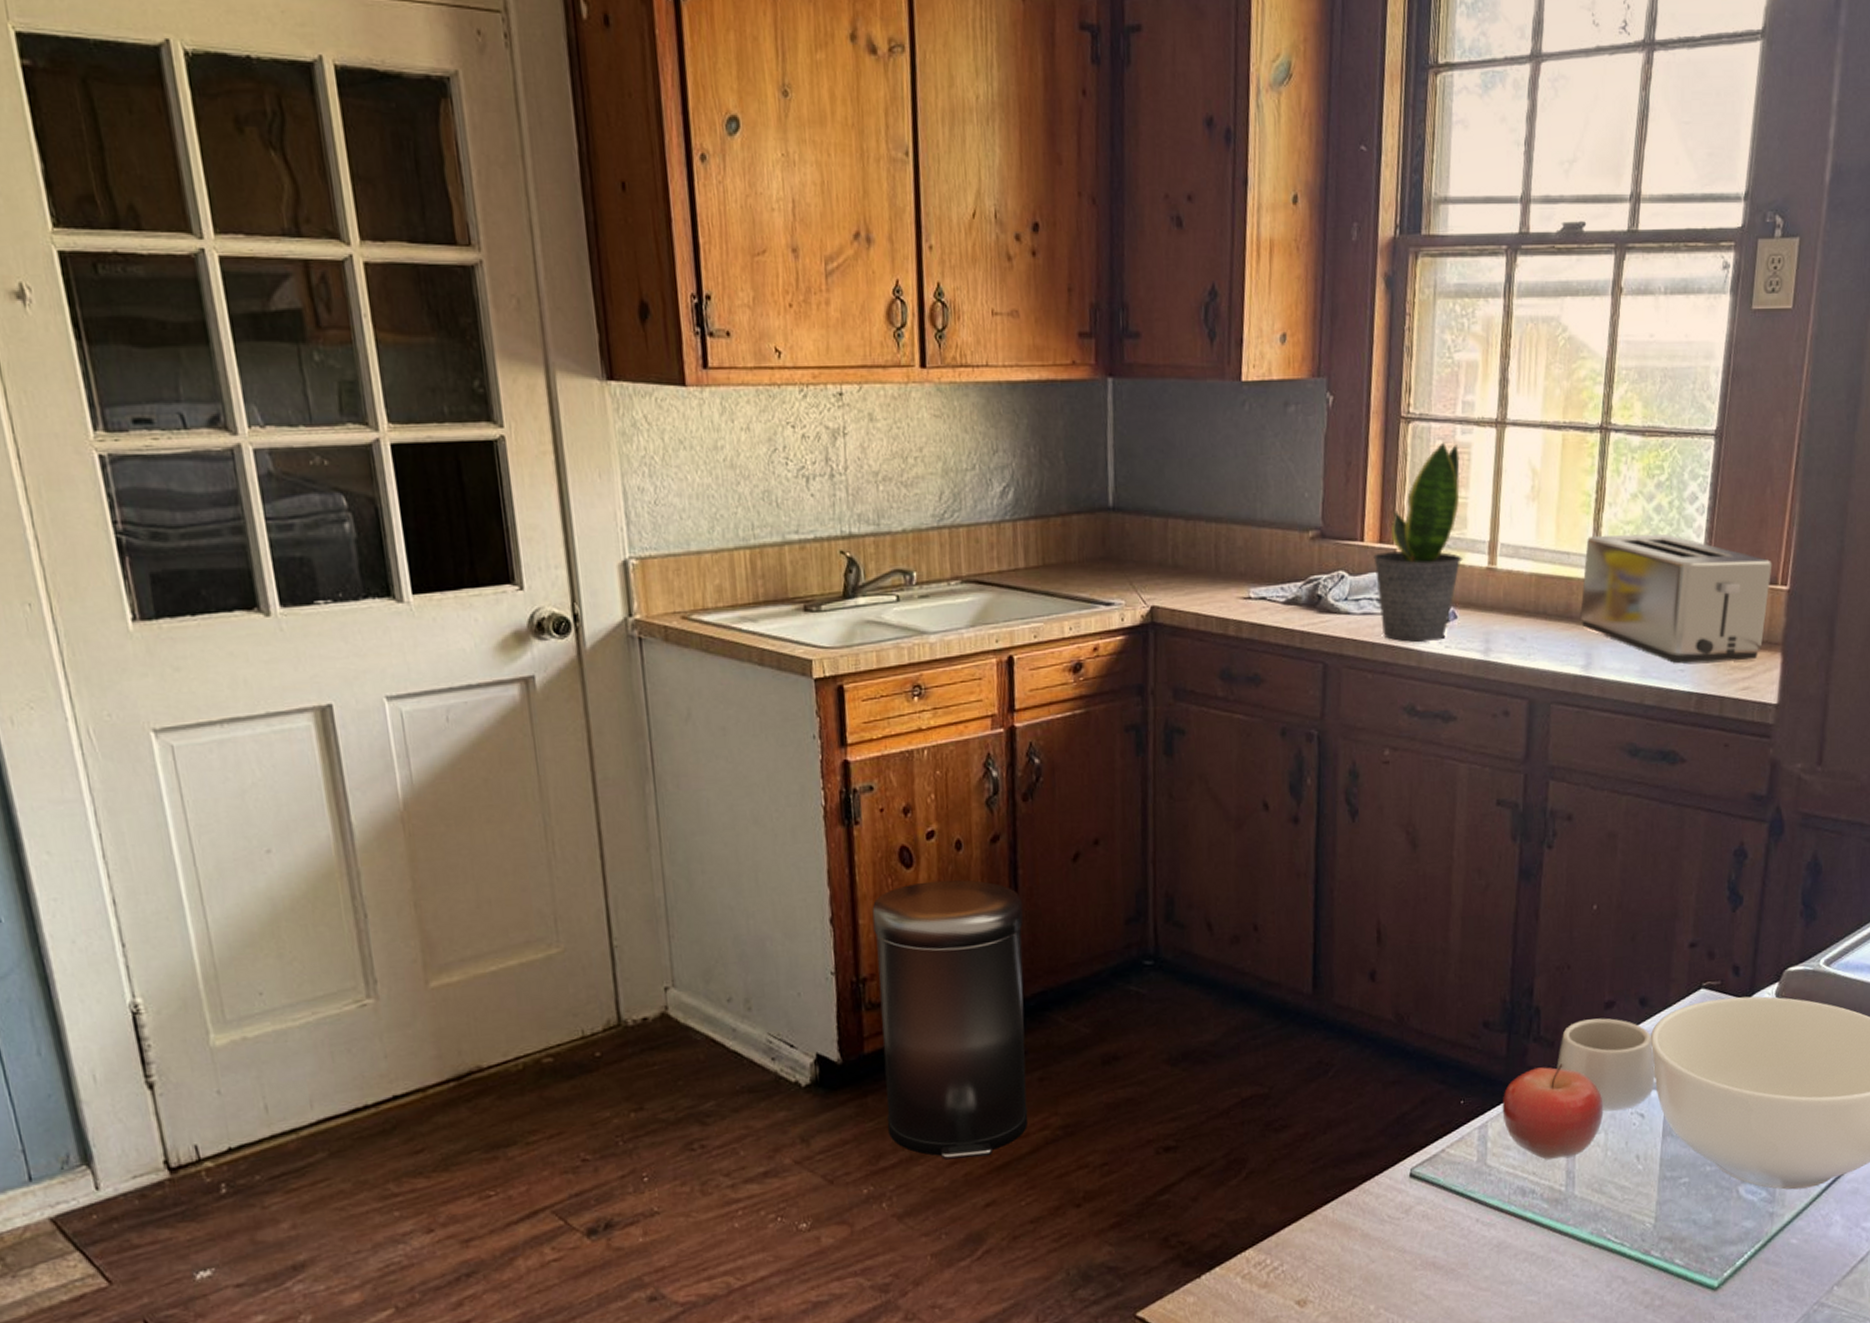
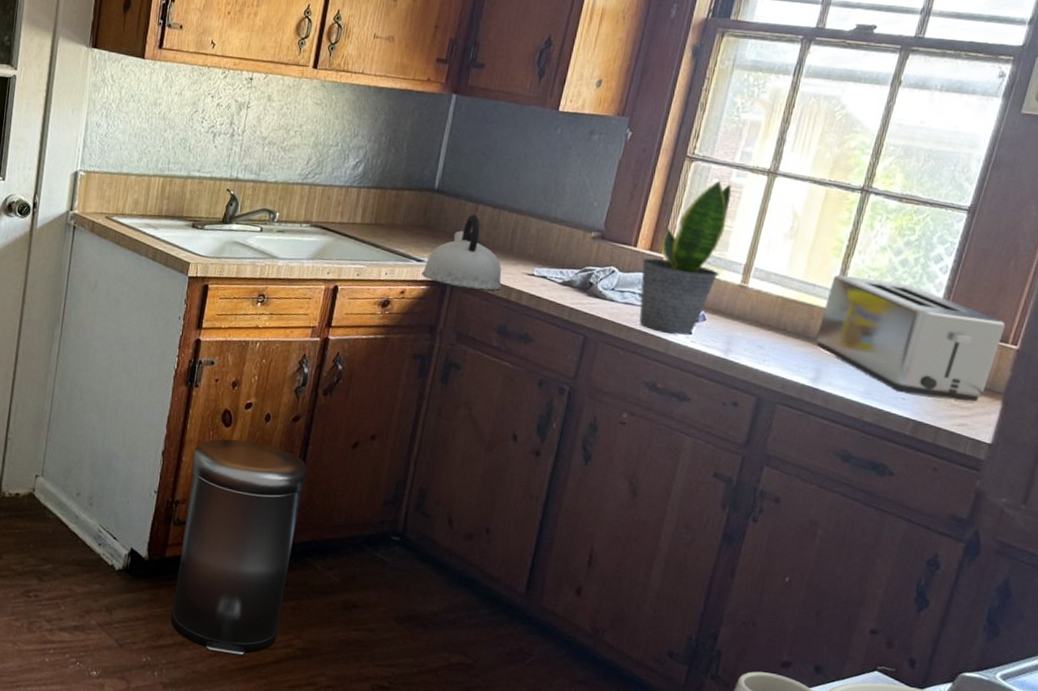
kettle: none [1114,532,1215,630] -> present [421,214,502,291]

